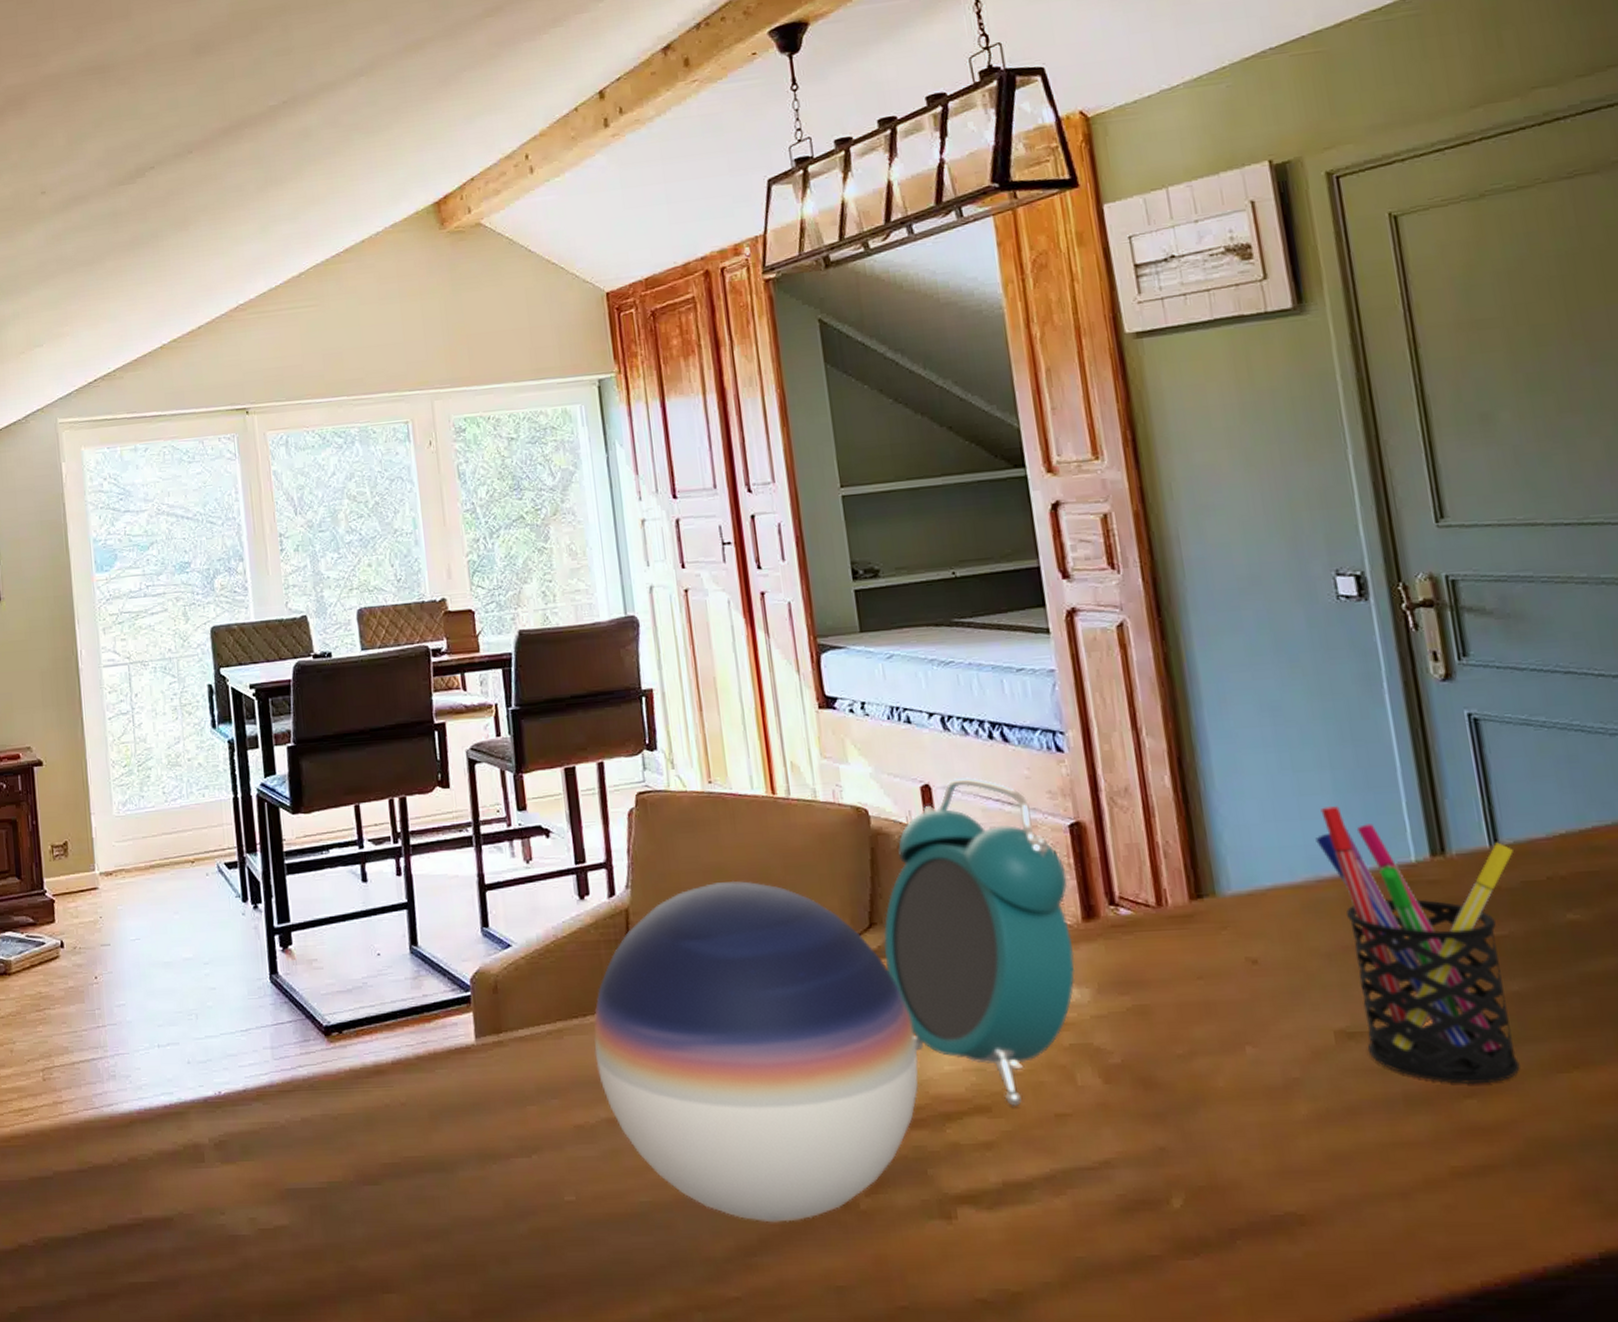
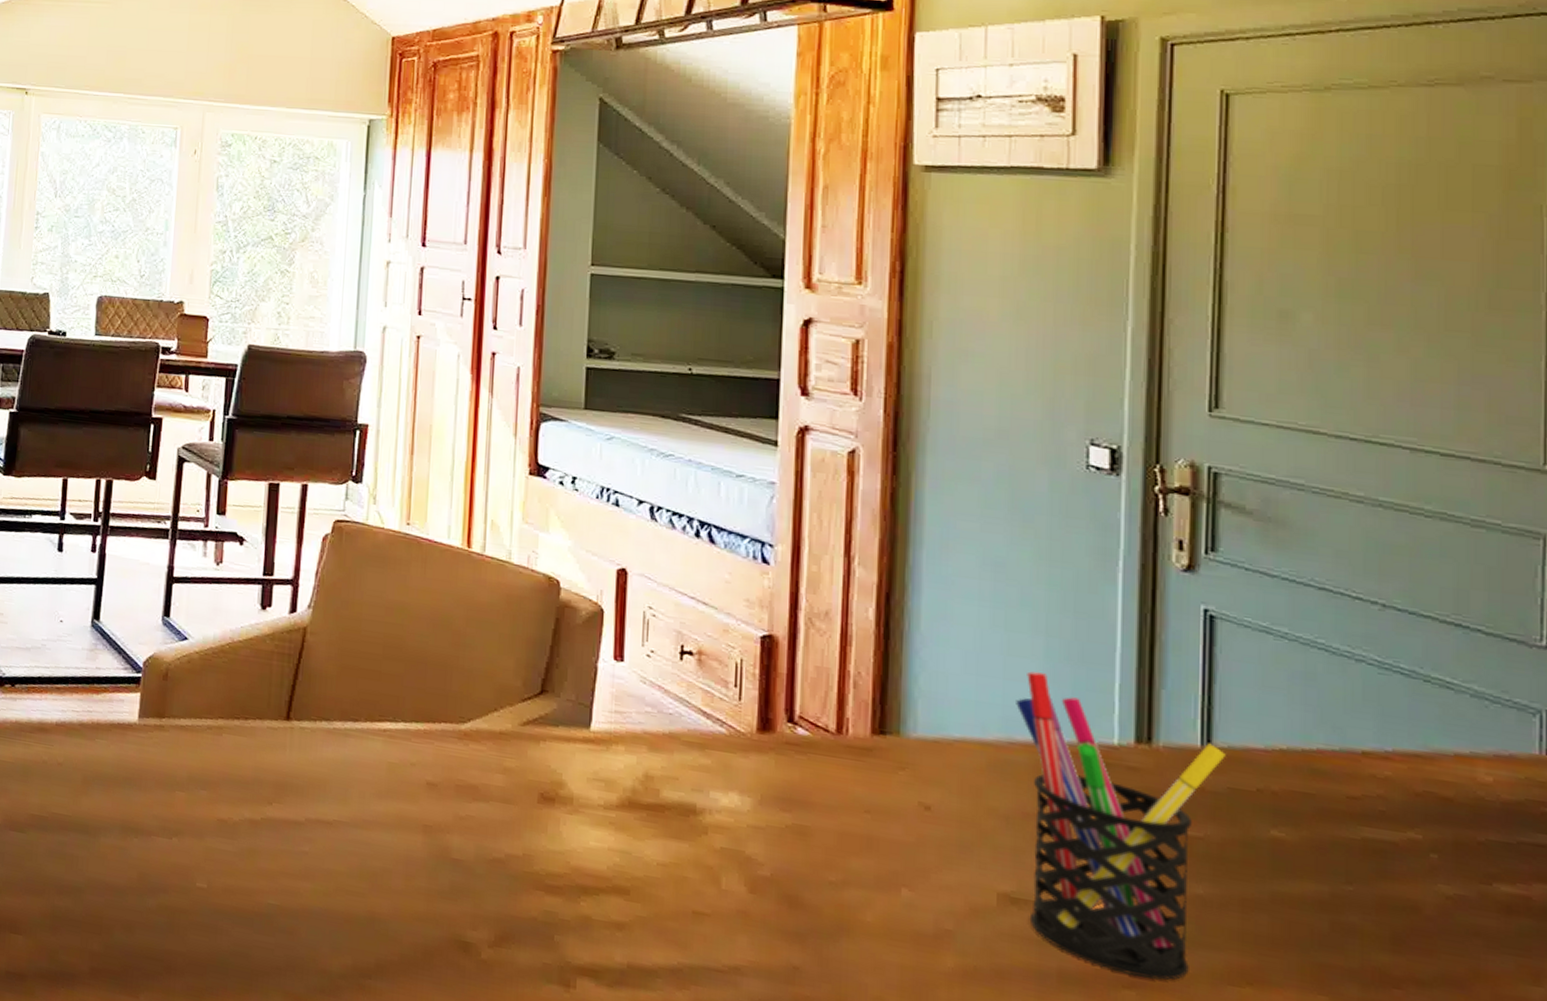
speaker: present [594,880,919,1223] -> none [249,620,567,956]
alarm clock: present [883,777,1076,1106] -> none [550,568,749,895]

